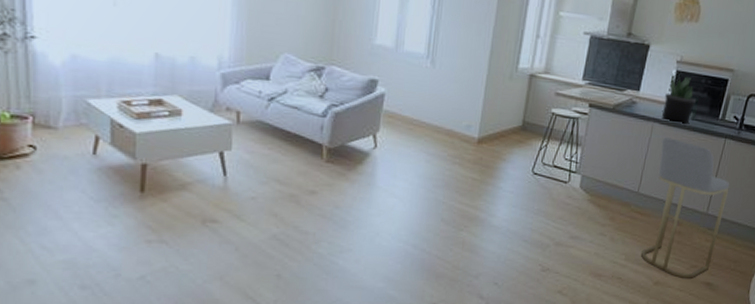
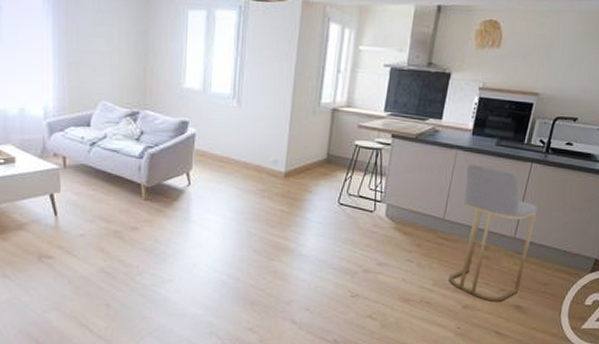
planter: present [662,73,697,124] -> none [466,100,501,150]

